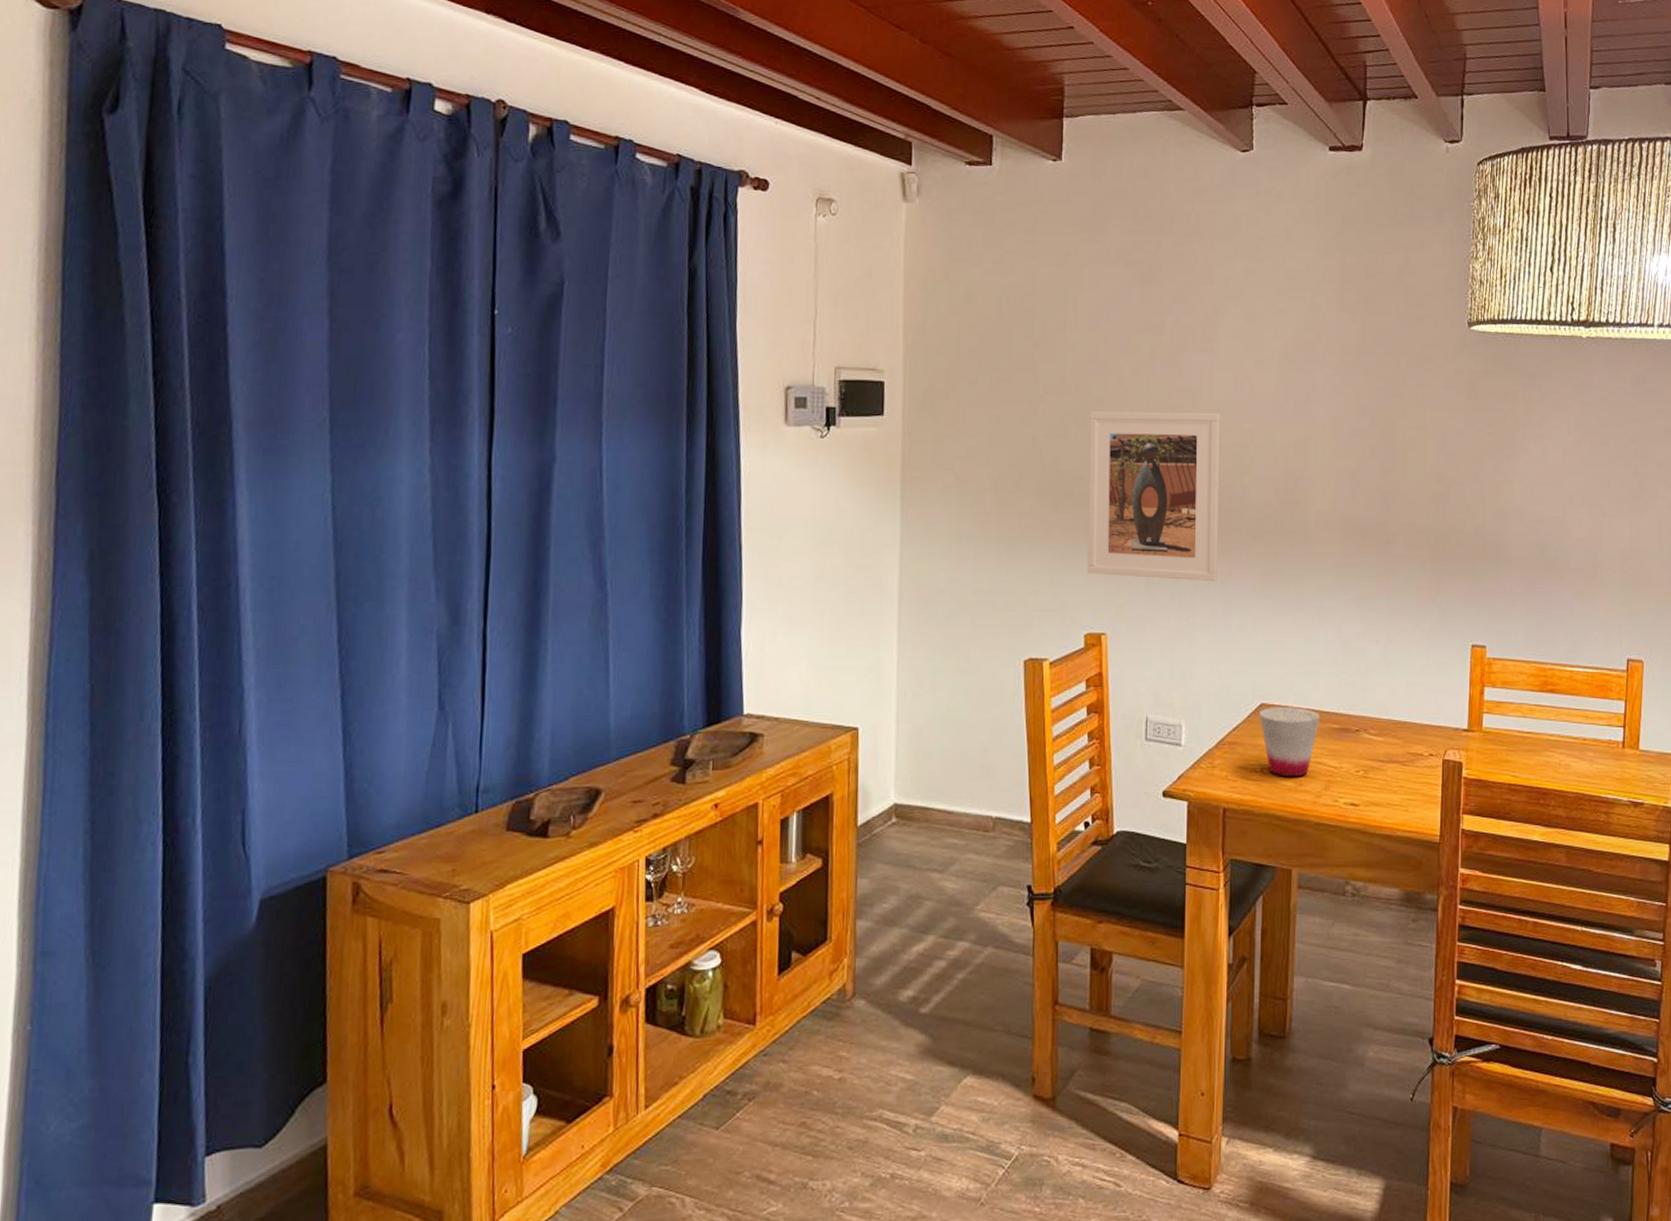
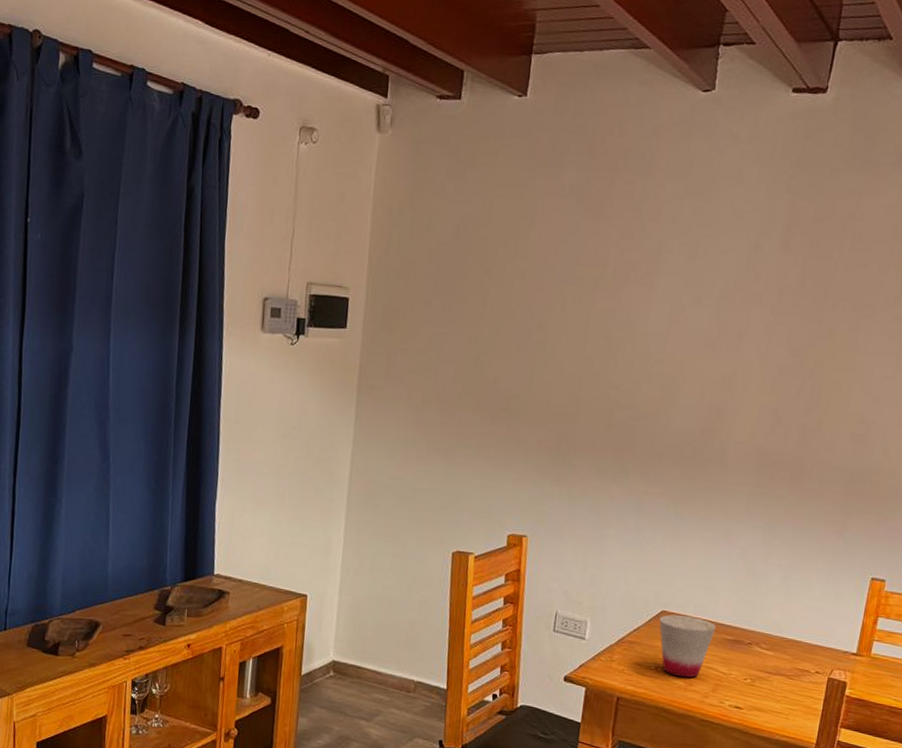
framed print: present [1087,411,1220,581] -> none [515,335,654,498]

